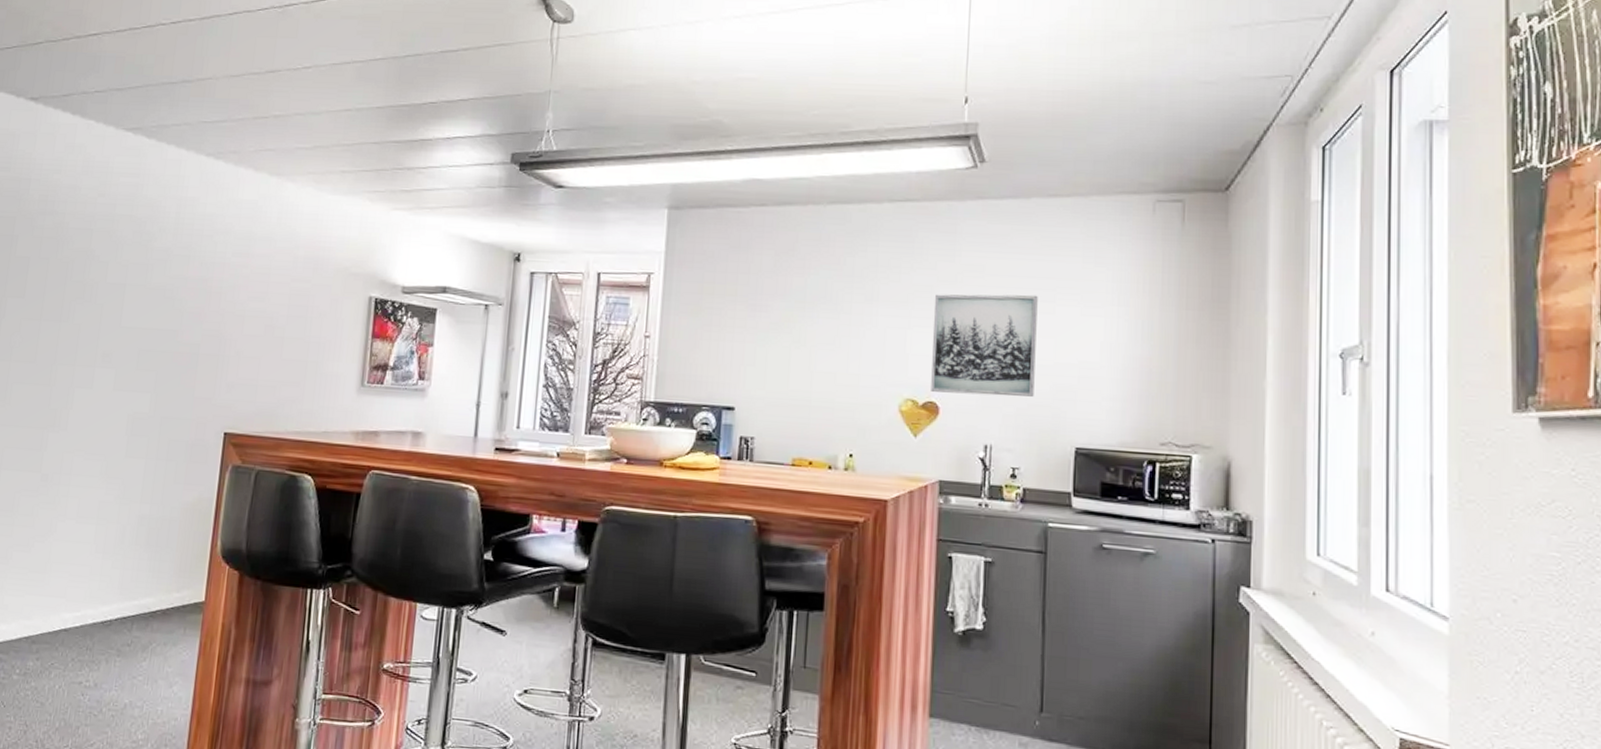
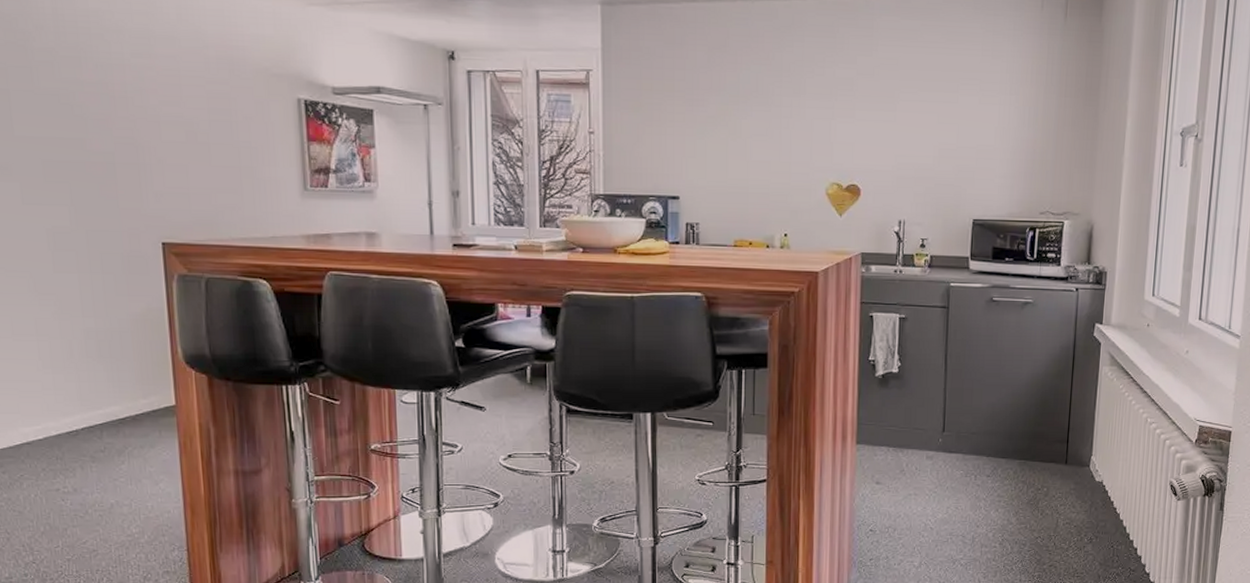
wall art: present [931,294,1038,397] -> none [853,86,944,178]

